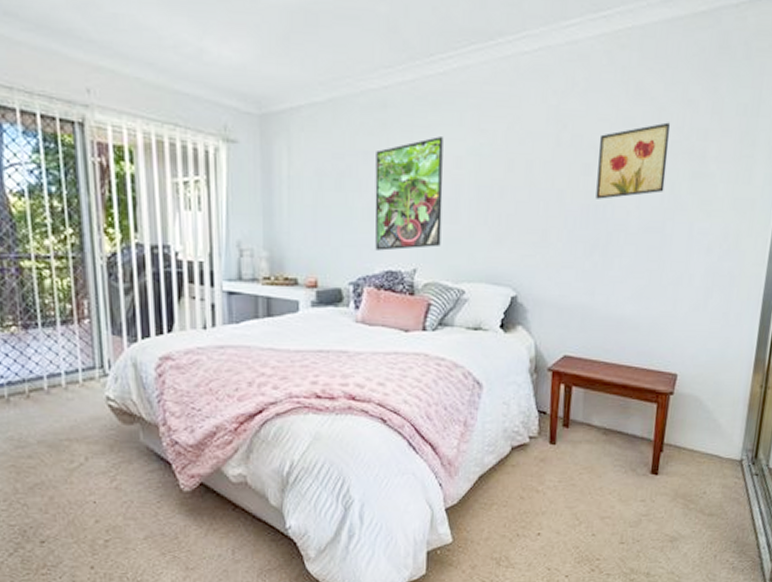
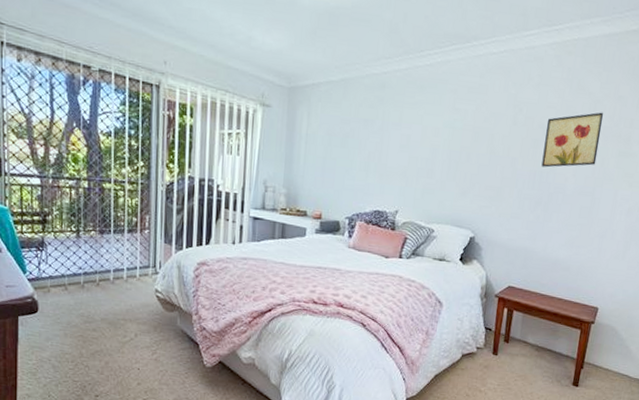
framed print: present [375,136,444,251] -> none [368,112,426,195]

